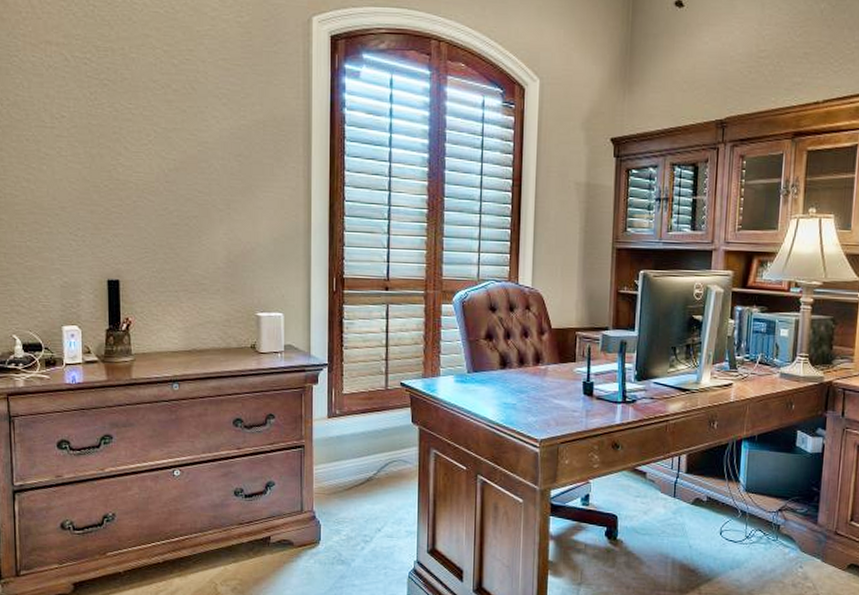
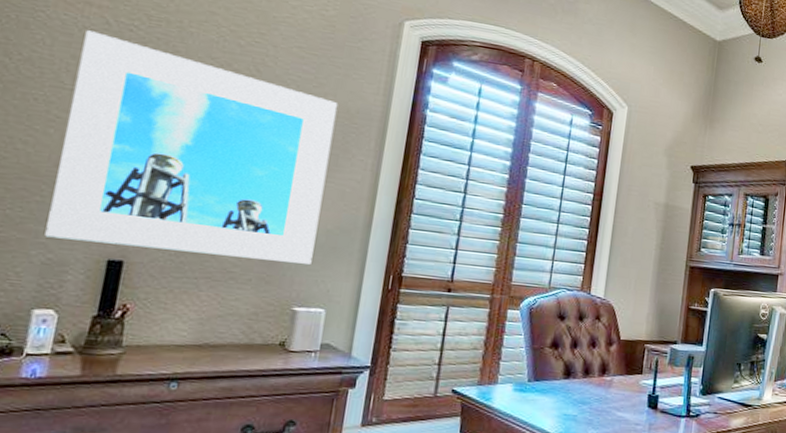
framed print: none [52,69,266,272] -> present [45,30,338,264]

